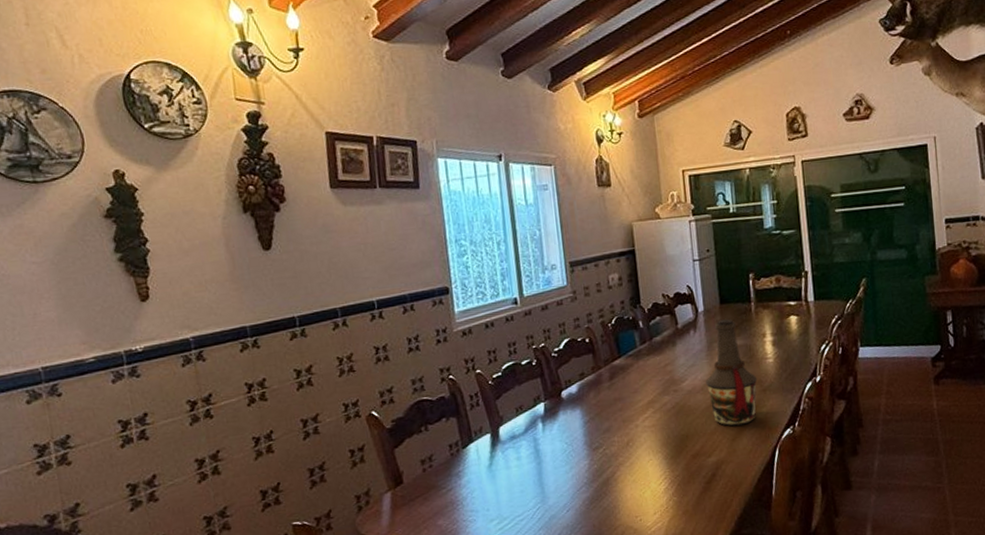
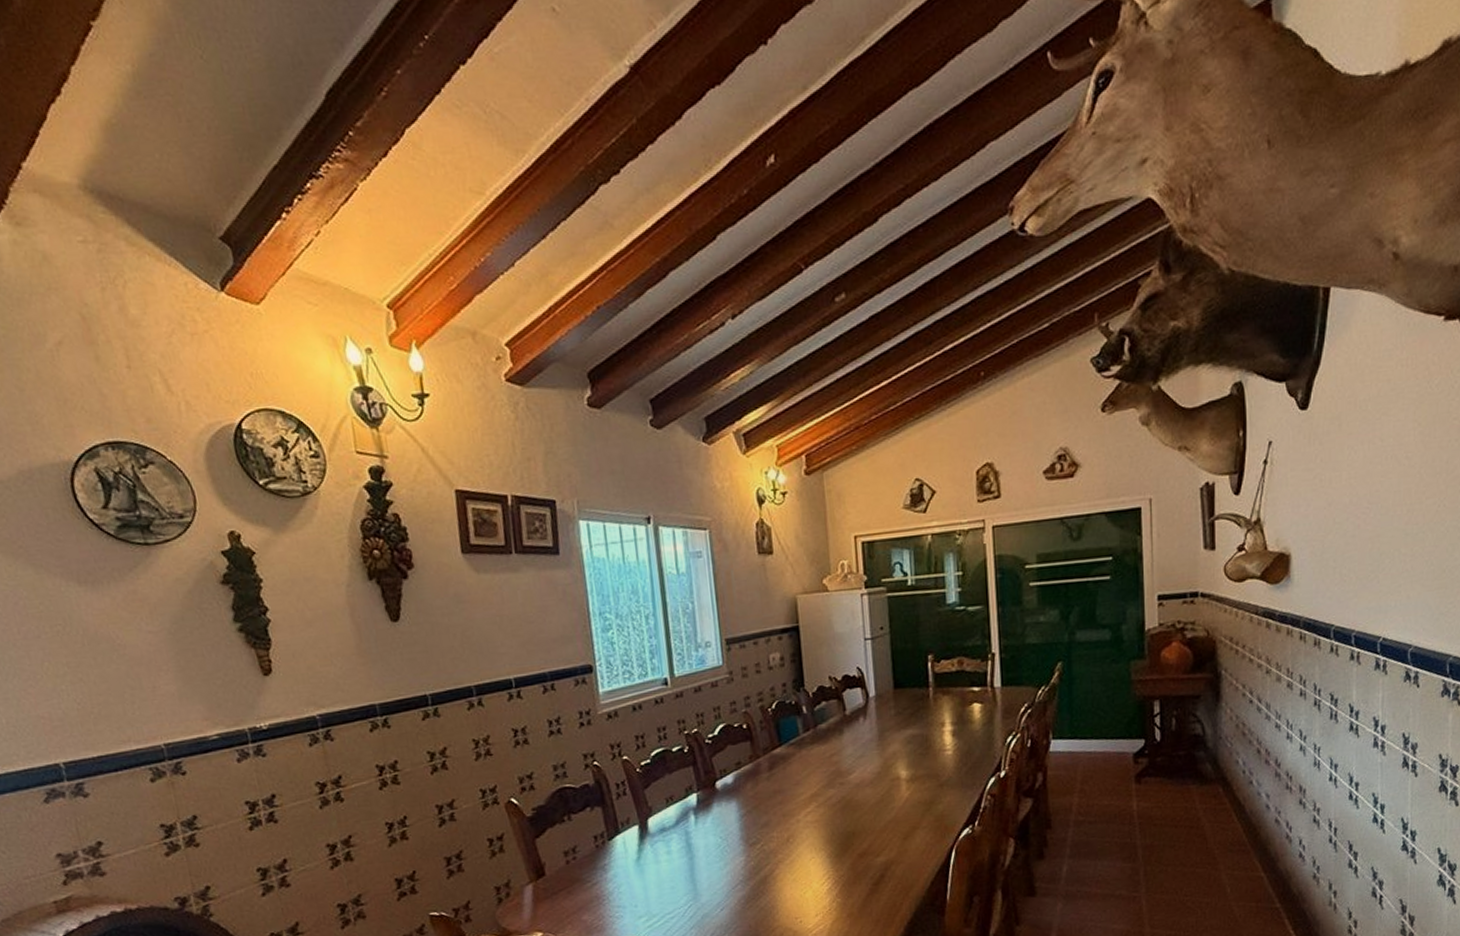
bottle: present [706,319,758,426] -> none [876,705,934,824]

